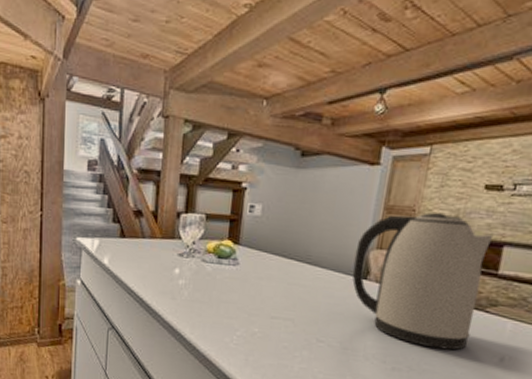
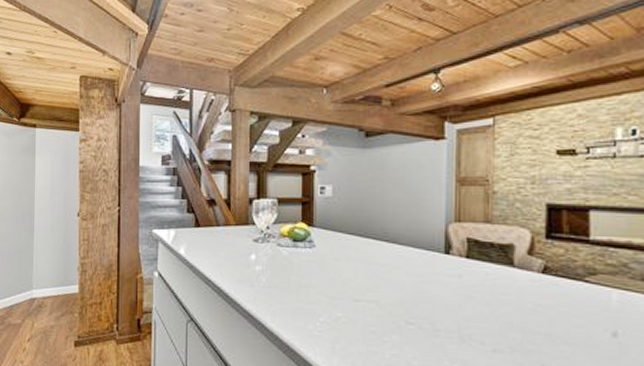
kettle: present [352,213,494,350] -> none [433,182,577,326]

